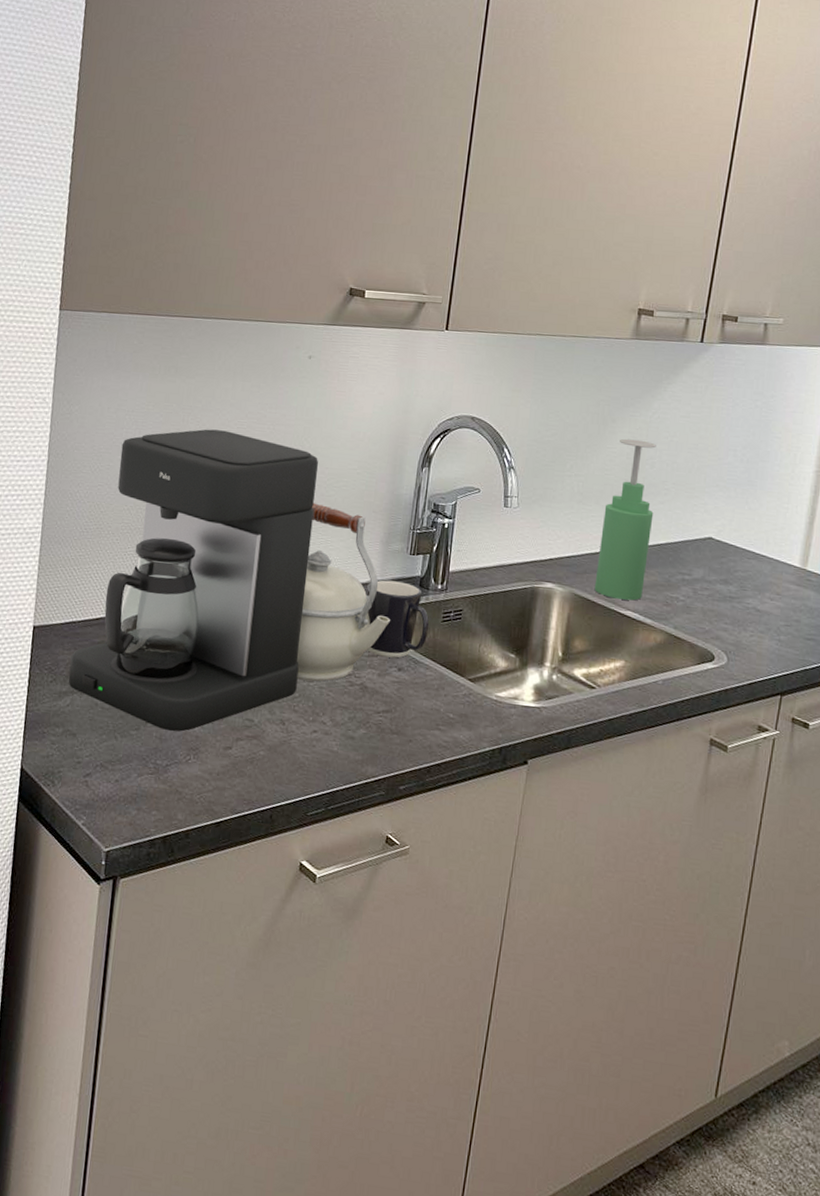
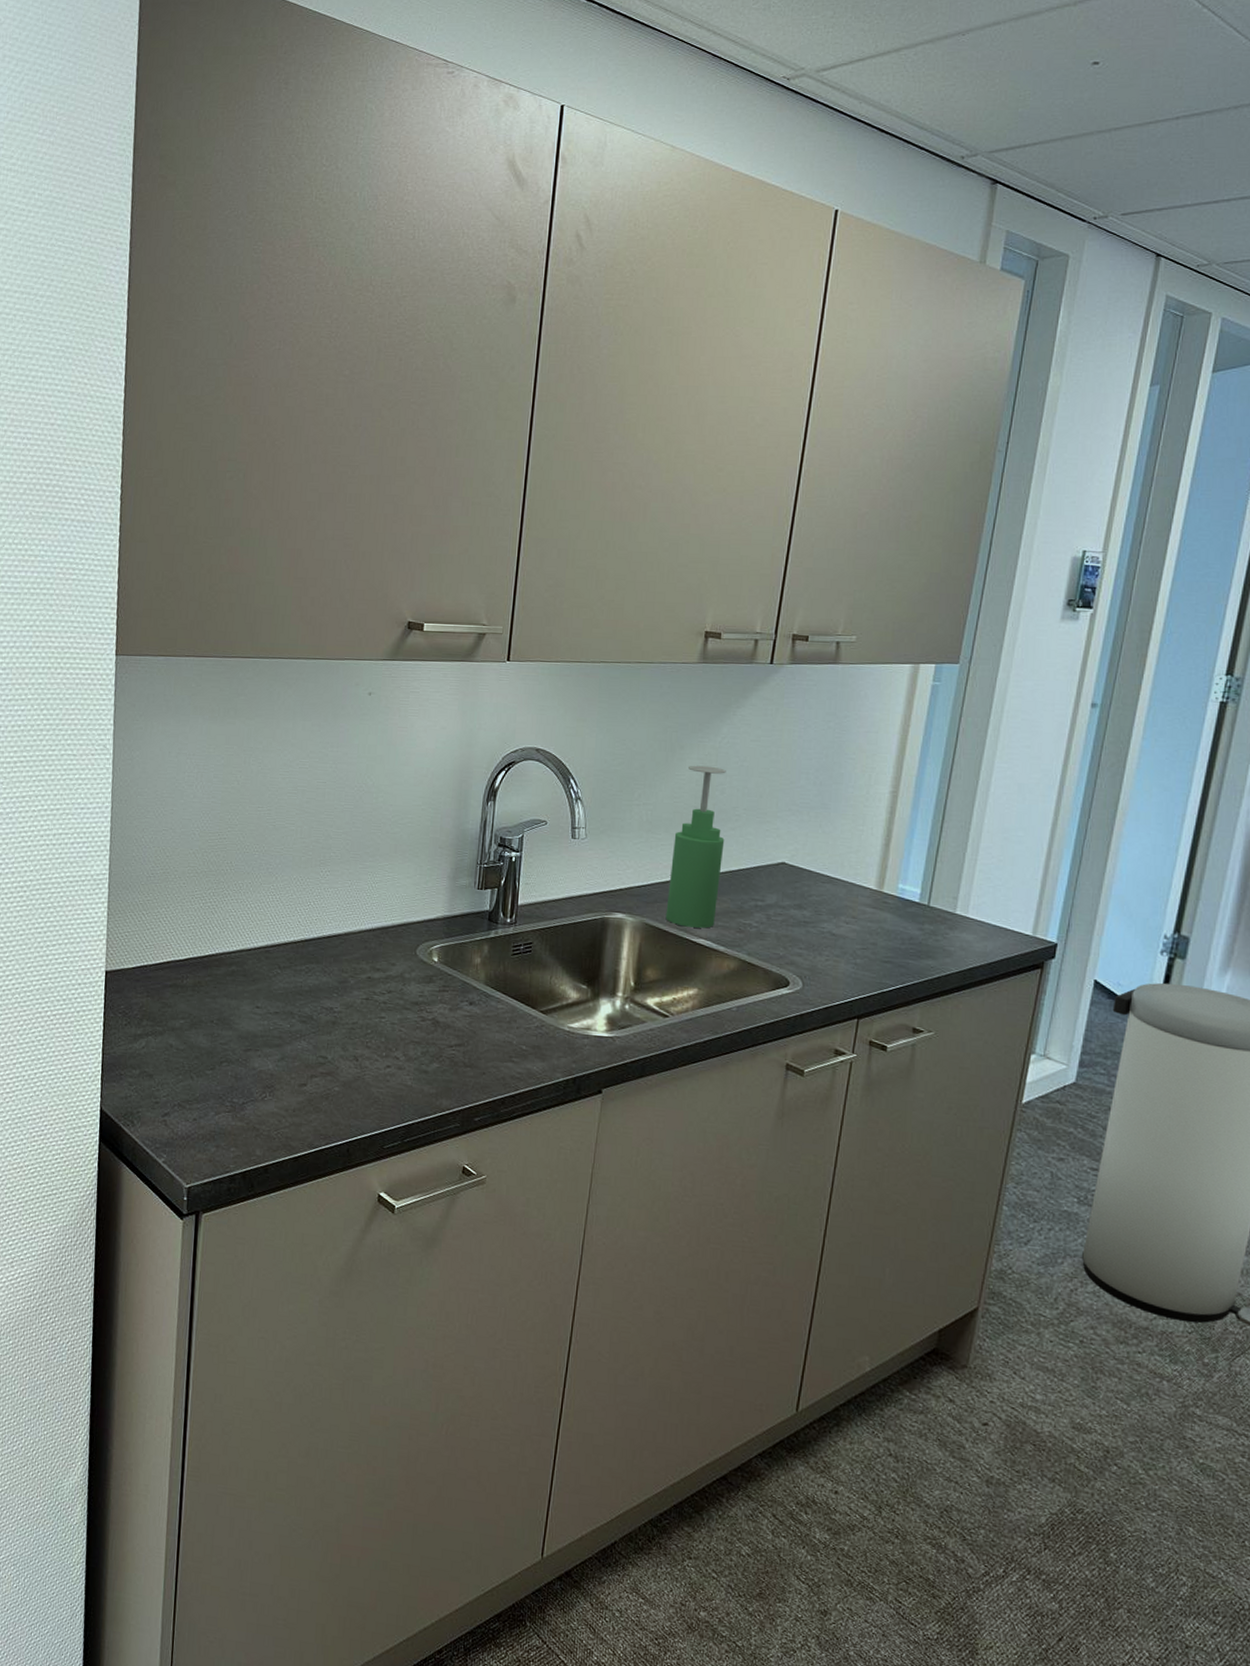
coffee maker: present [68,429,319,732] -> none [142,770,383,1070]
kettle: present [296,503,390,682] -> none [367,840,460,1018]
mug: present [367,579,430,658] -> none [435,915,500,992]

